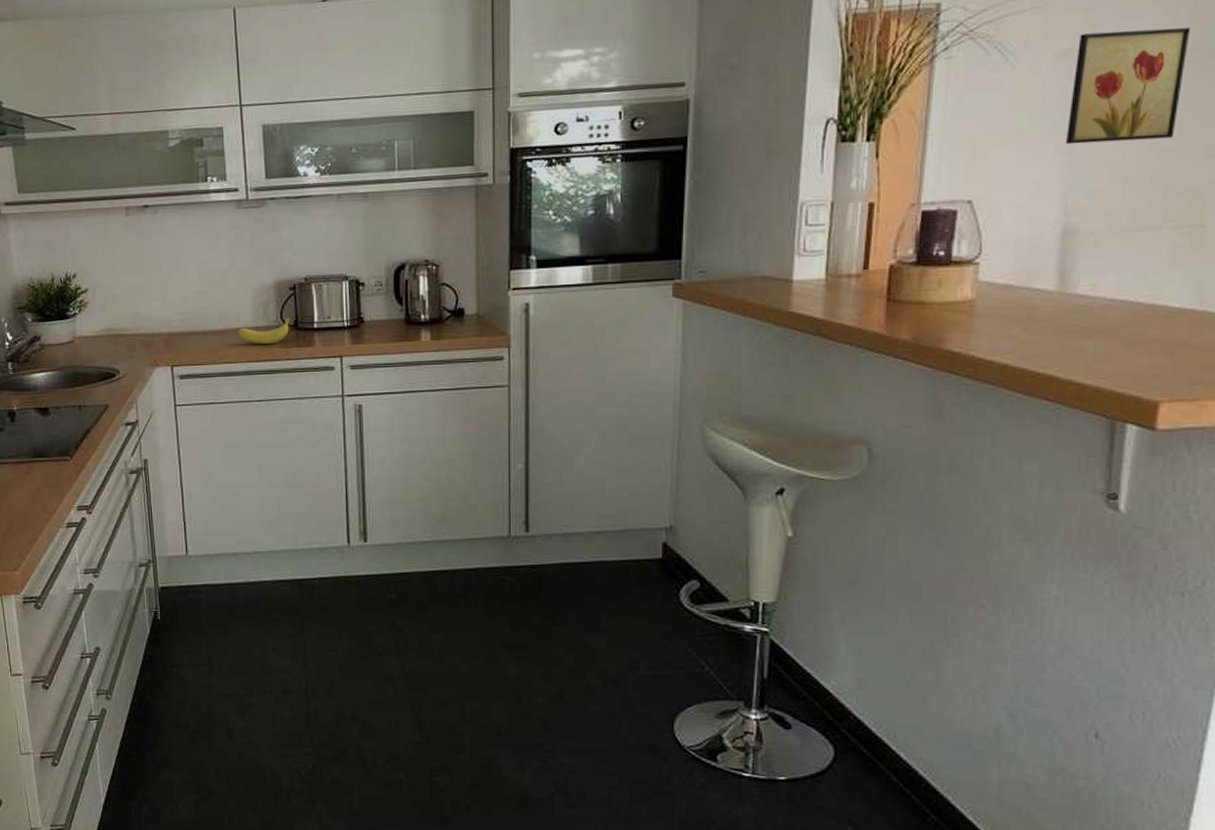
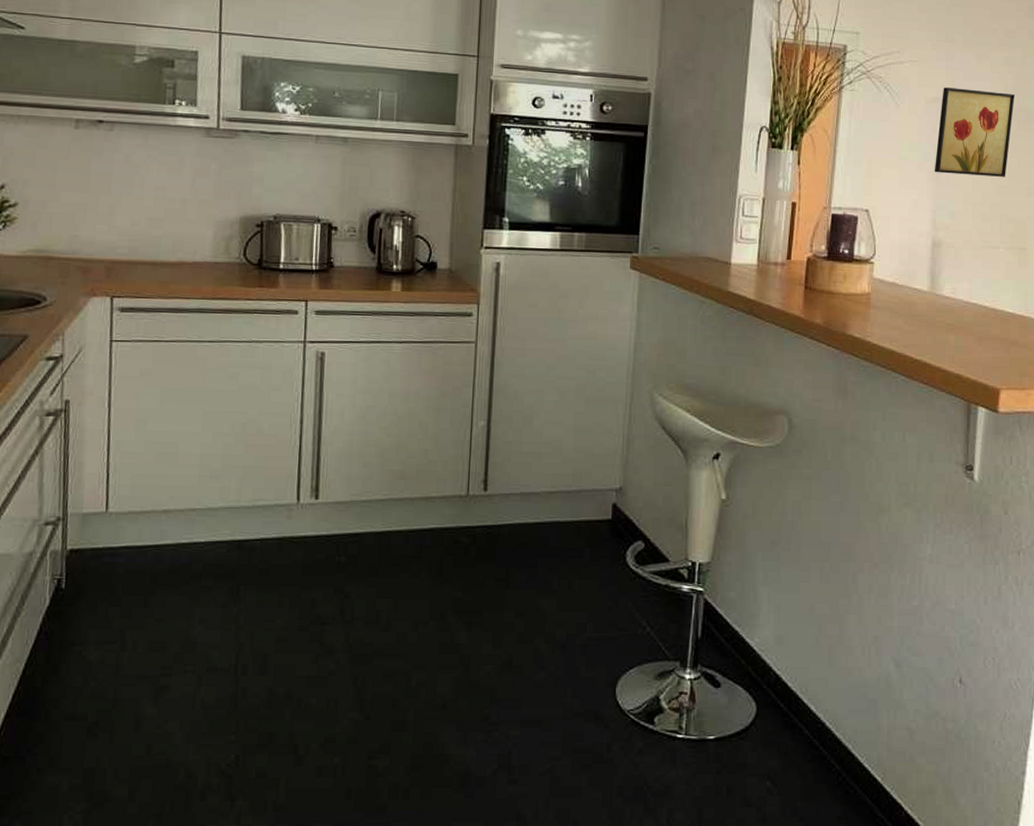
fruit: present [238,316,290,345] -> none [194,253,254,282]

